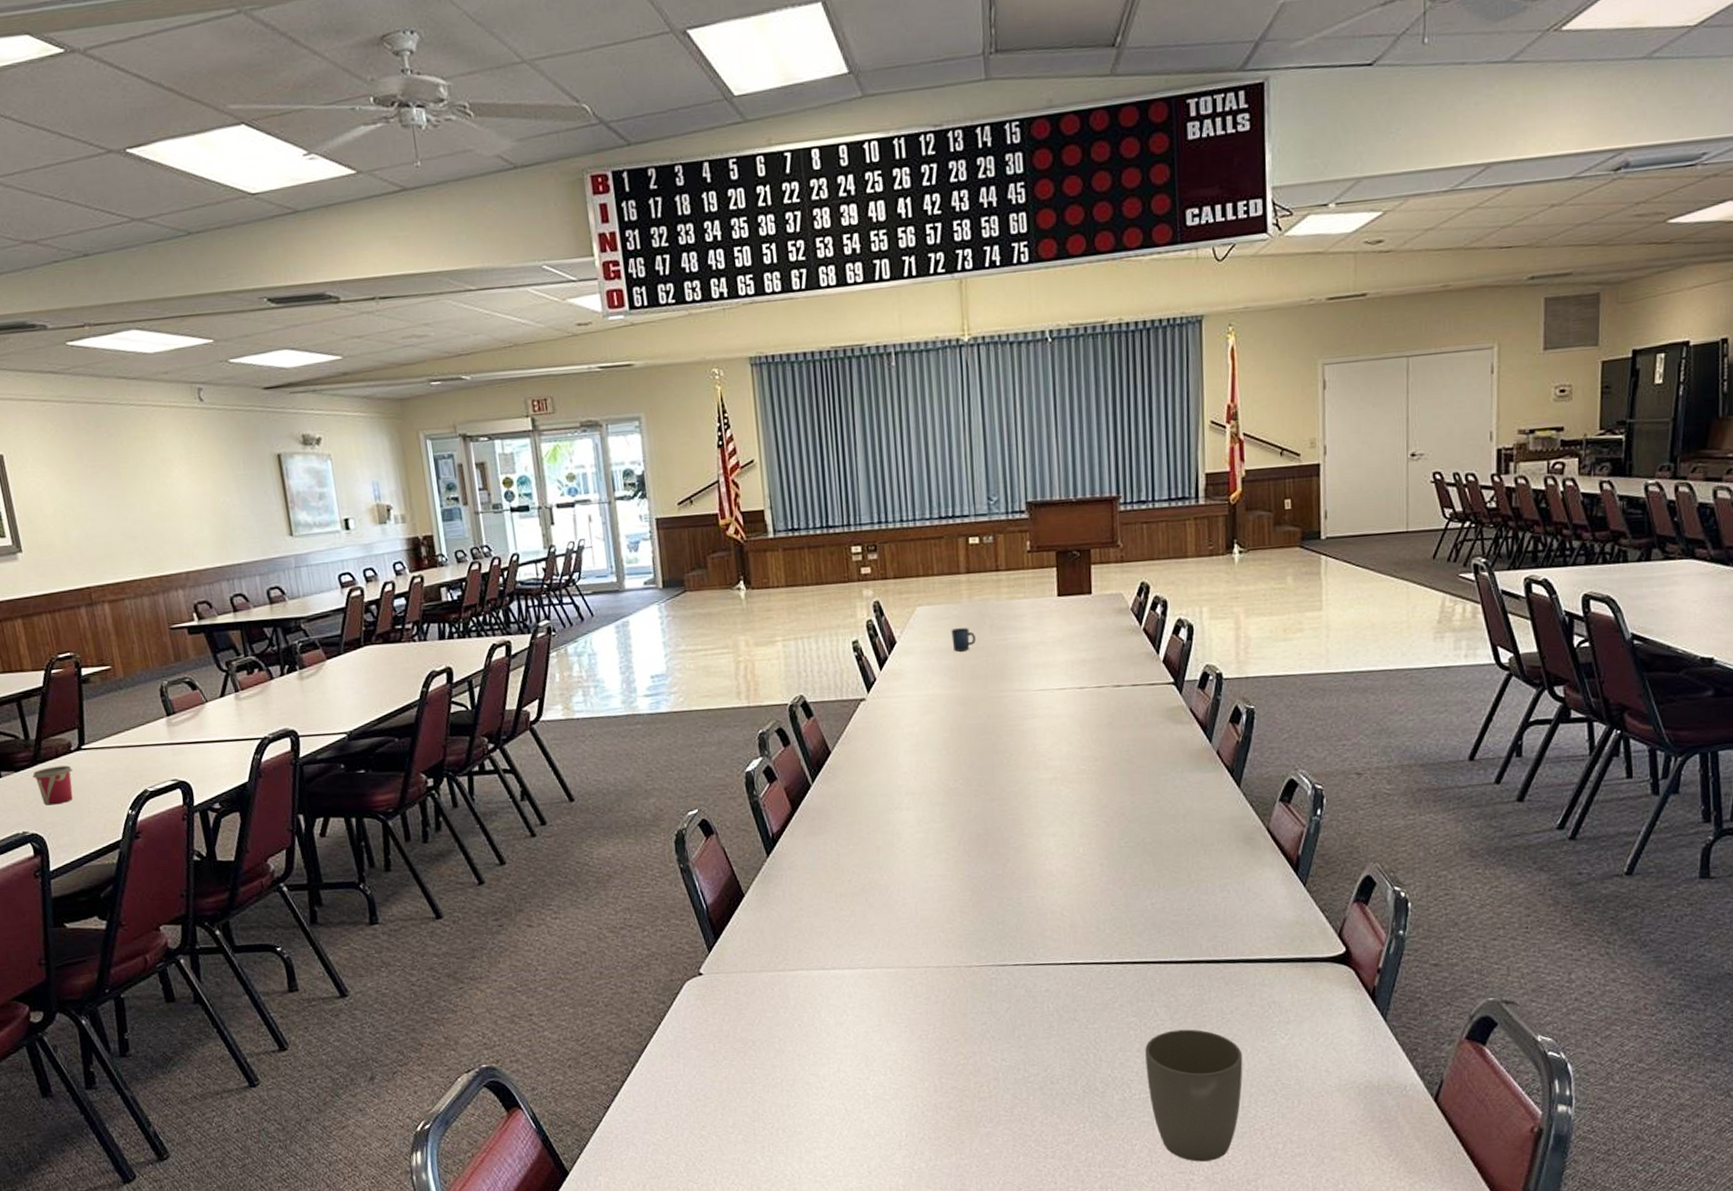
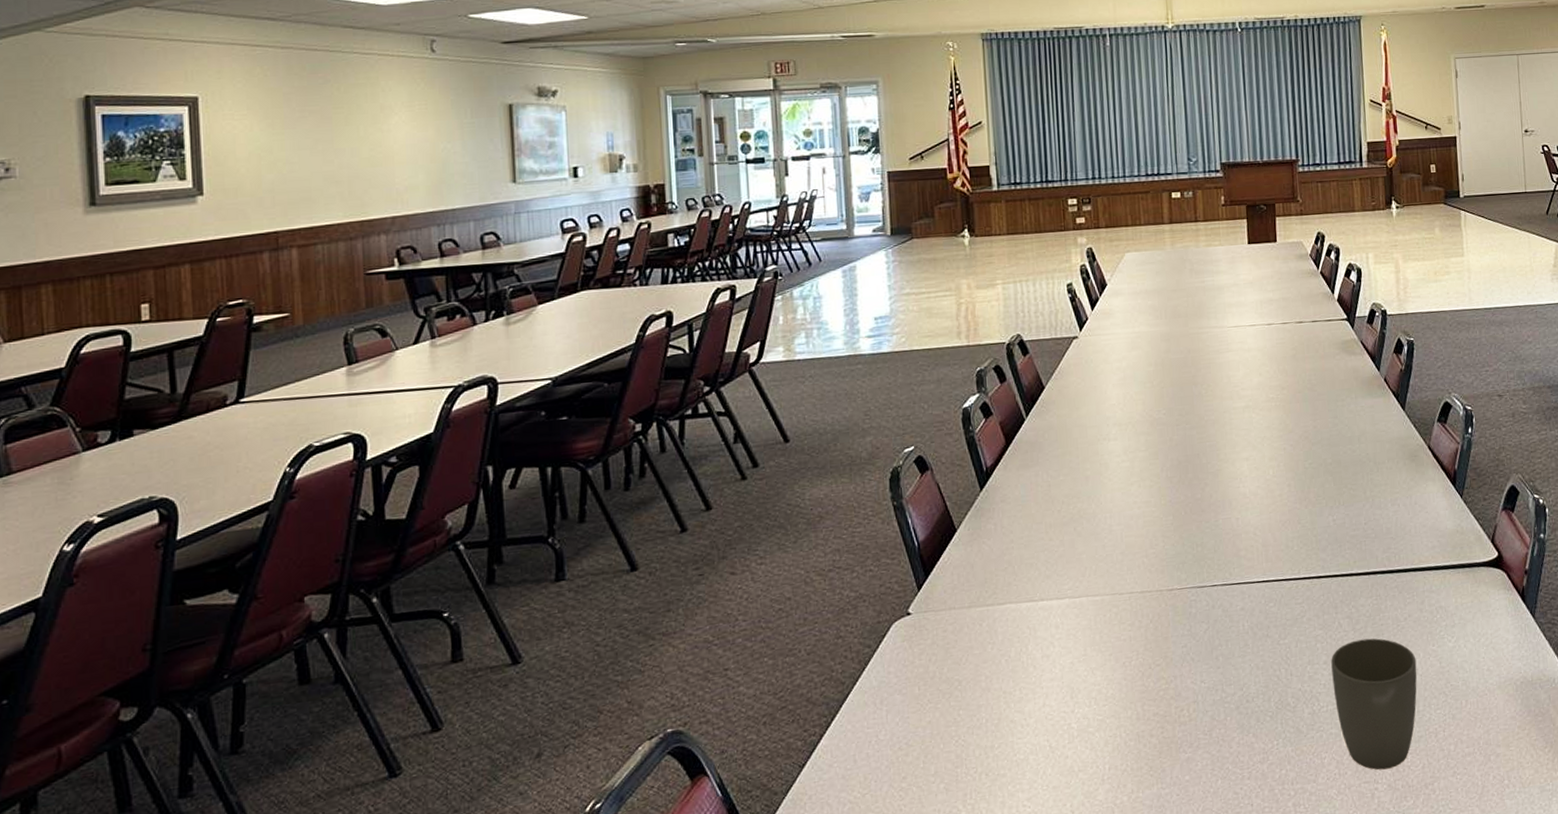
cup: present [33,765,74,806] -> none [173,420,225,466]
mug: present [951,628,977,652] -> none [1156,271,1178,293]

